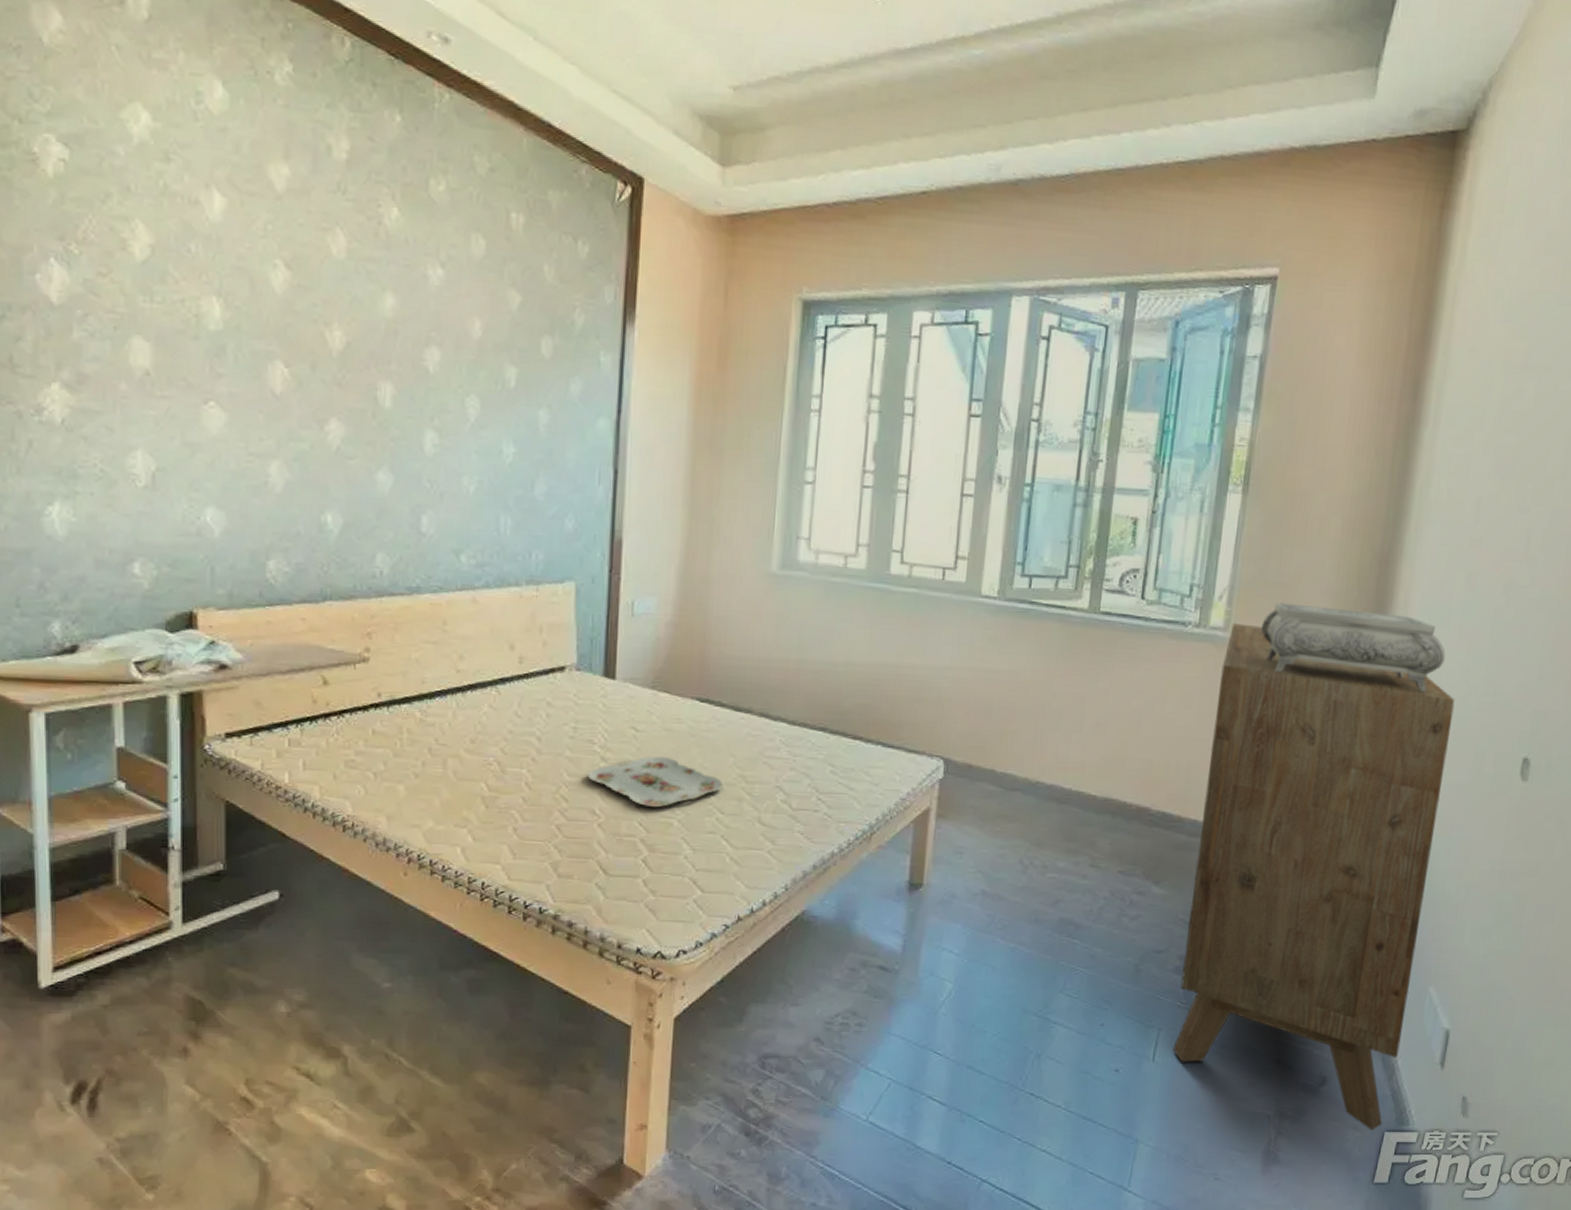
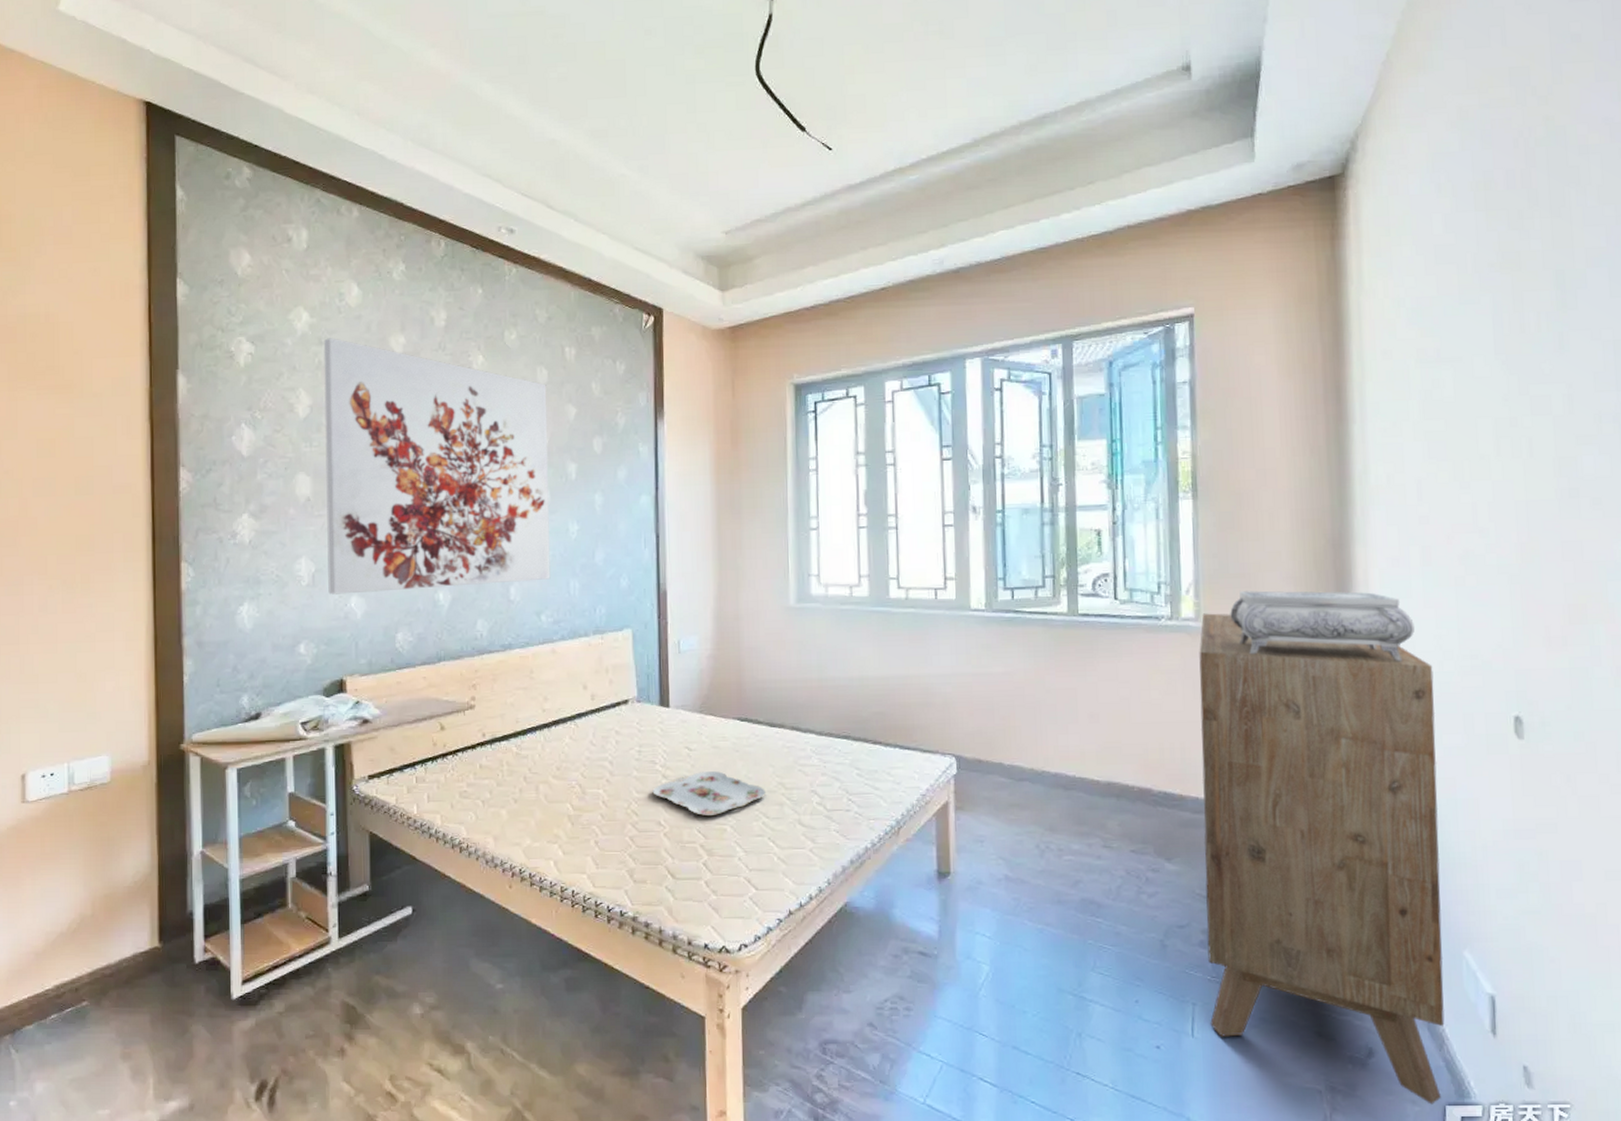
wall art: none [171,153,483,512] -> present [323,338,551,595]

